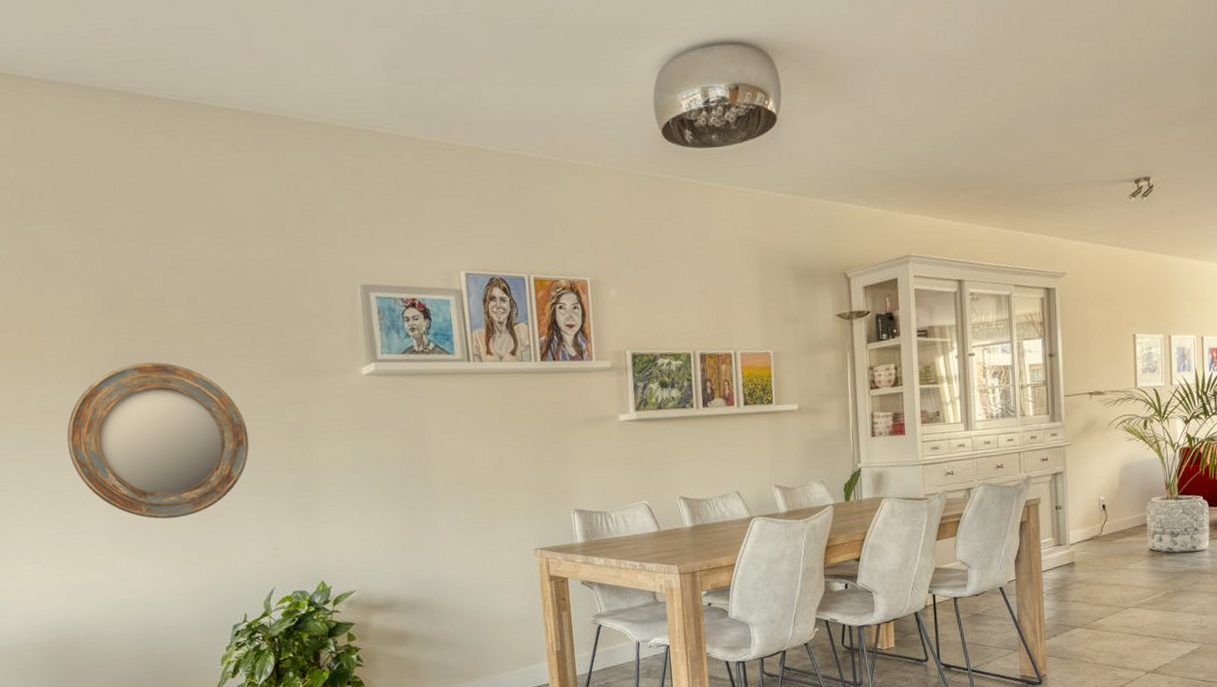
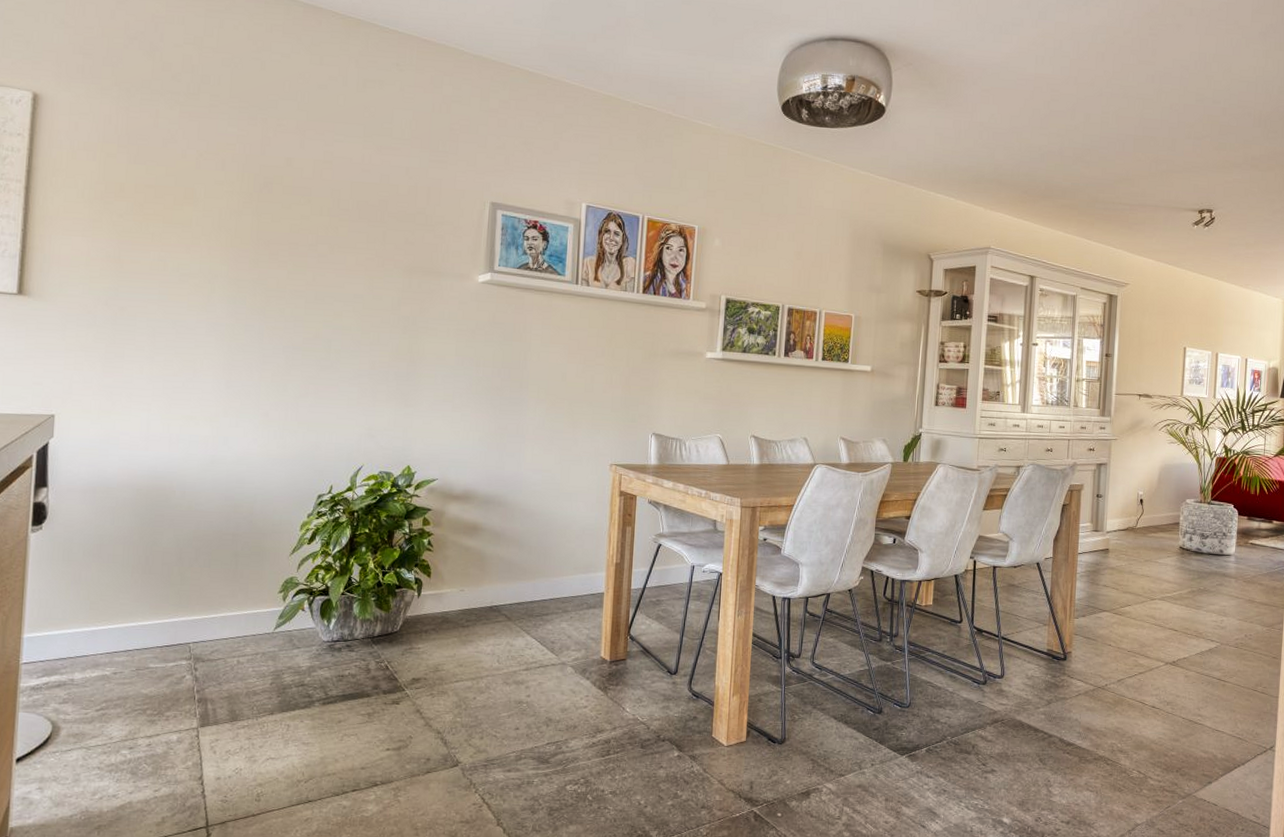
home mirror: present [66,362,250,519] -> none [196,242,365,388]

